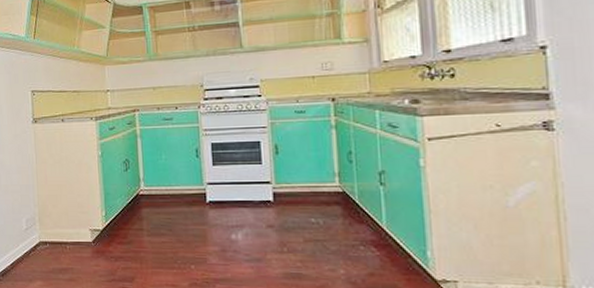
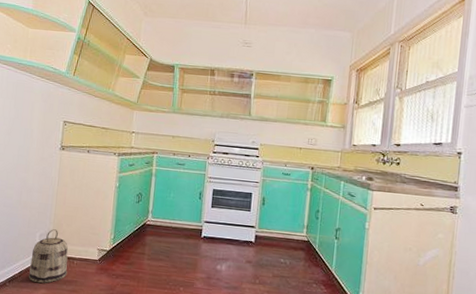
basket: none [21,212,61,275] -> present [28,229,68,284]

